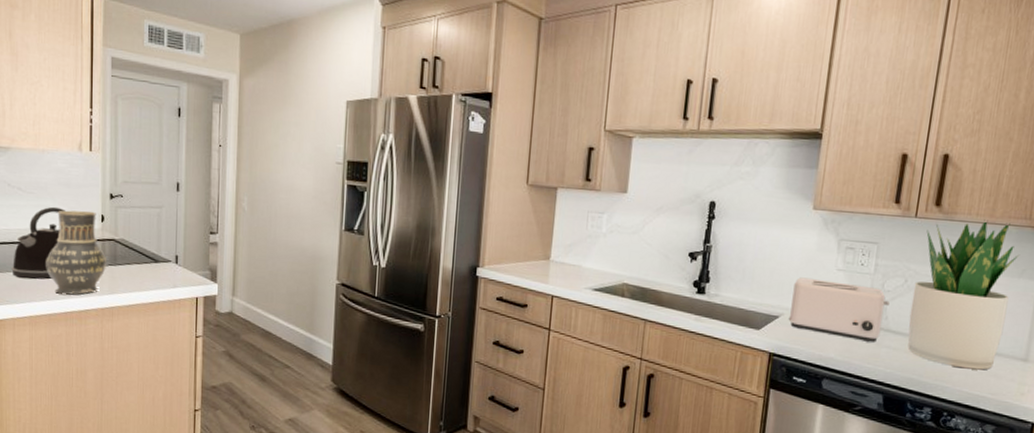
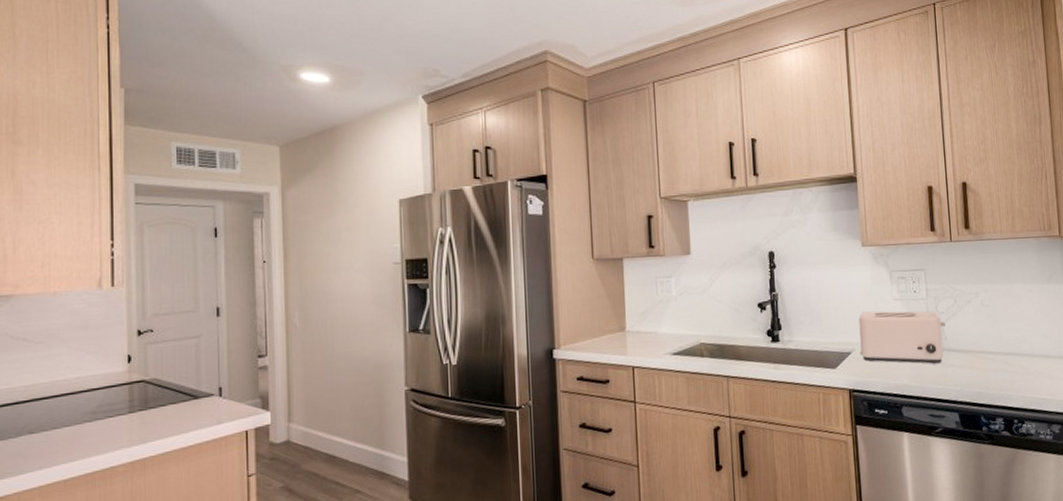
kettle: present [11,206,65,279] -> none [15,353,83,443]
vase: present [46,210,108,295] -> none [59,352,137,454]
planter: present [907,219,1020,370] -> none [963,235,1047,375]

